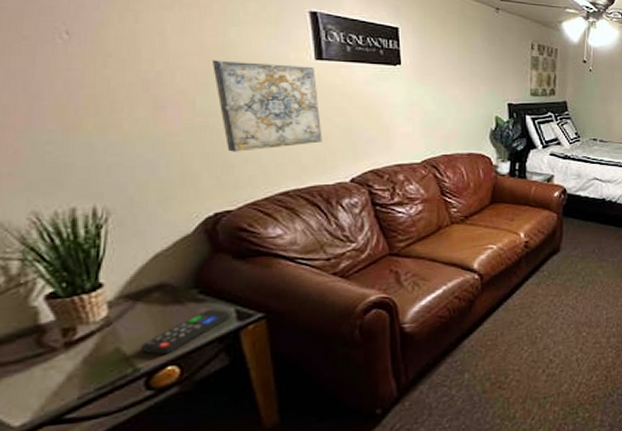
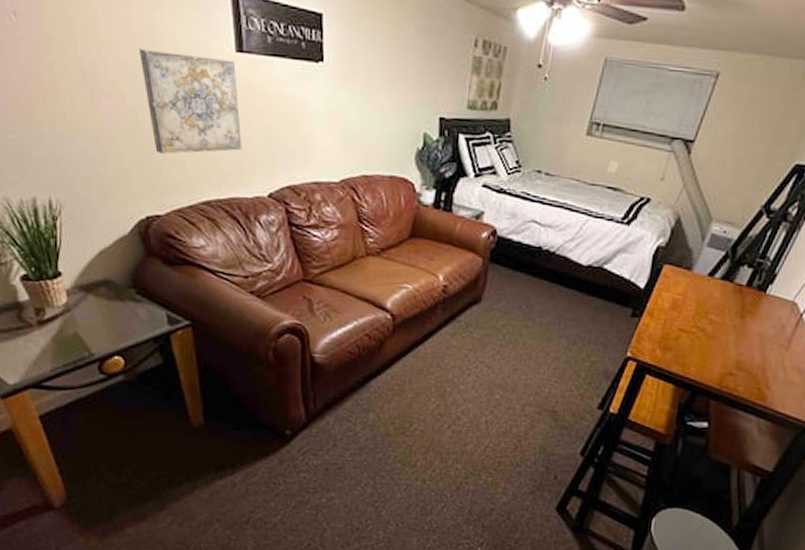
remote control: present [140,309,230,355] -> none [93,309,162,346]

